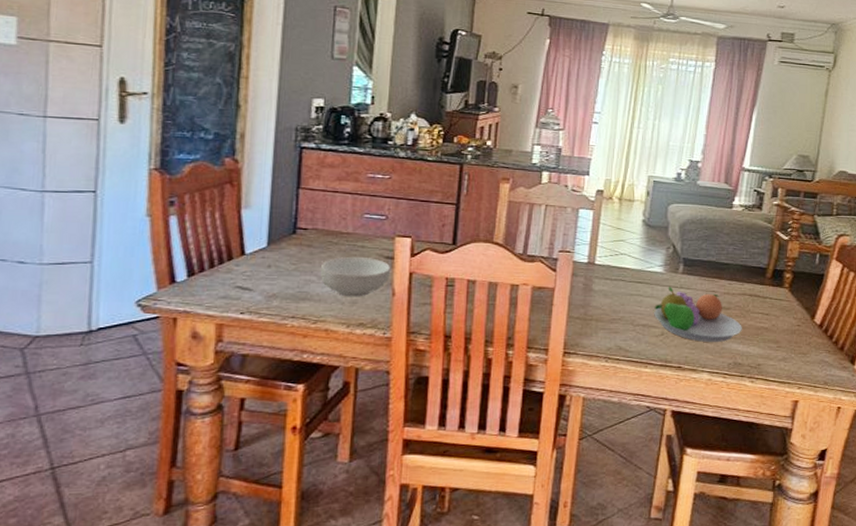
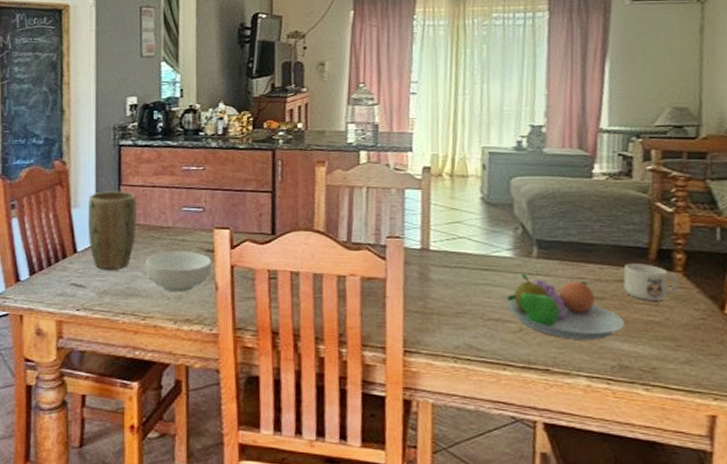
plant pot: none [259,193,316,272] -> present [88,191,138,269]
mug: none [745,281,785,311] -> present [623,264,679,300]

